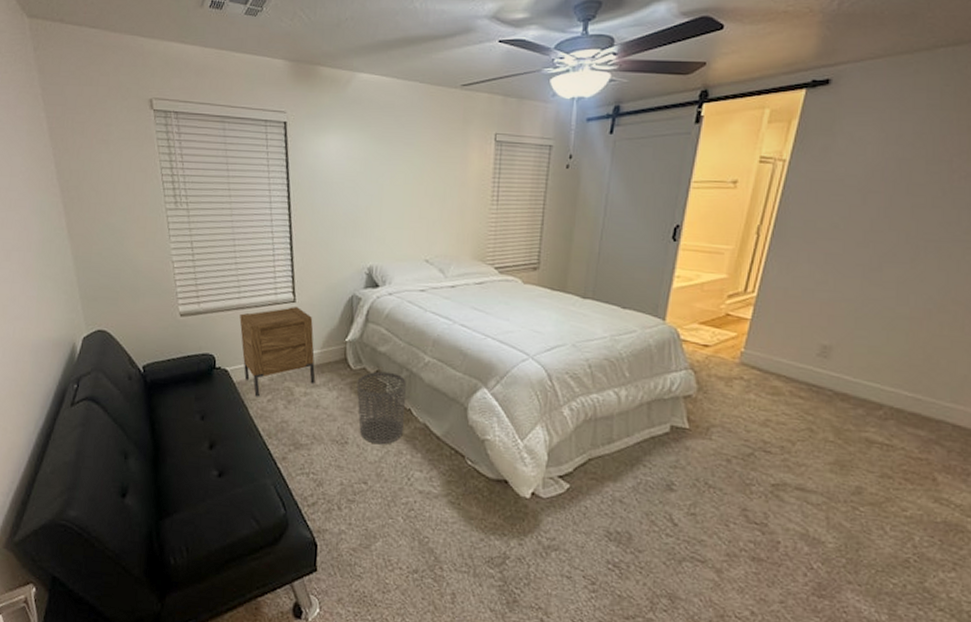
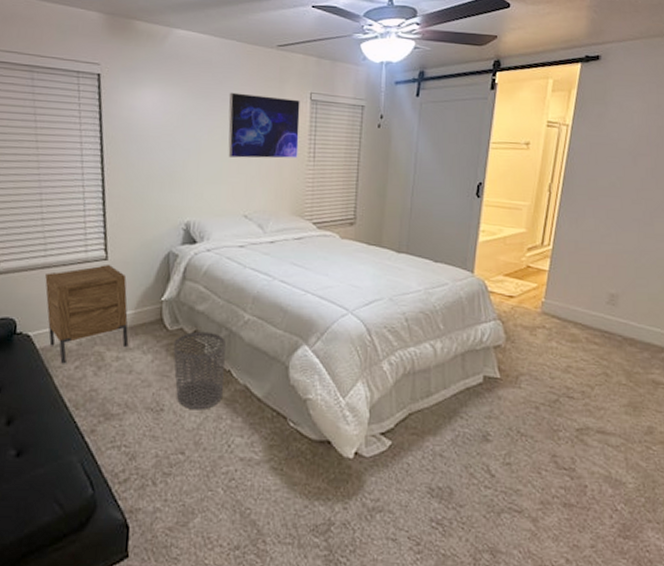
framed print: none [410,136,484,203] -> present [228,92,300,159]

